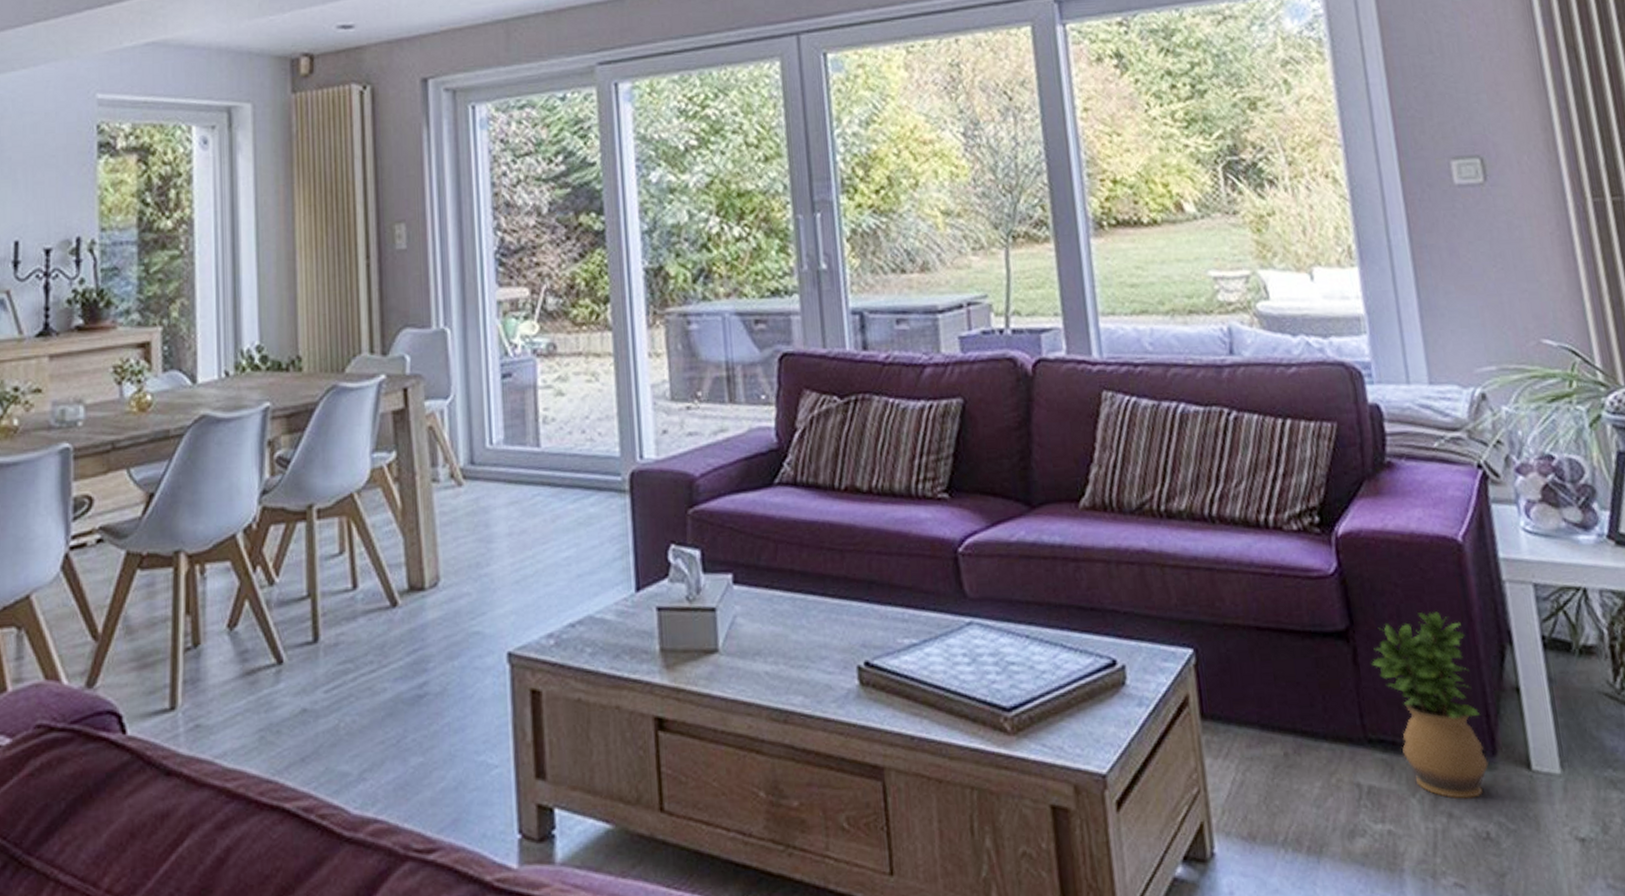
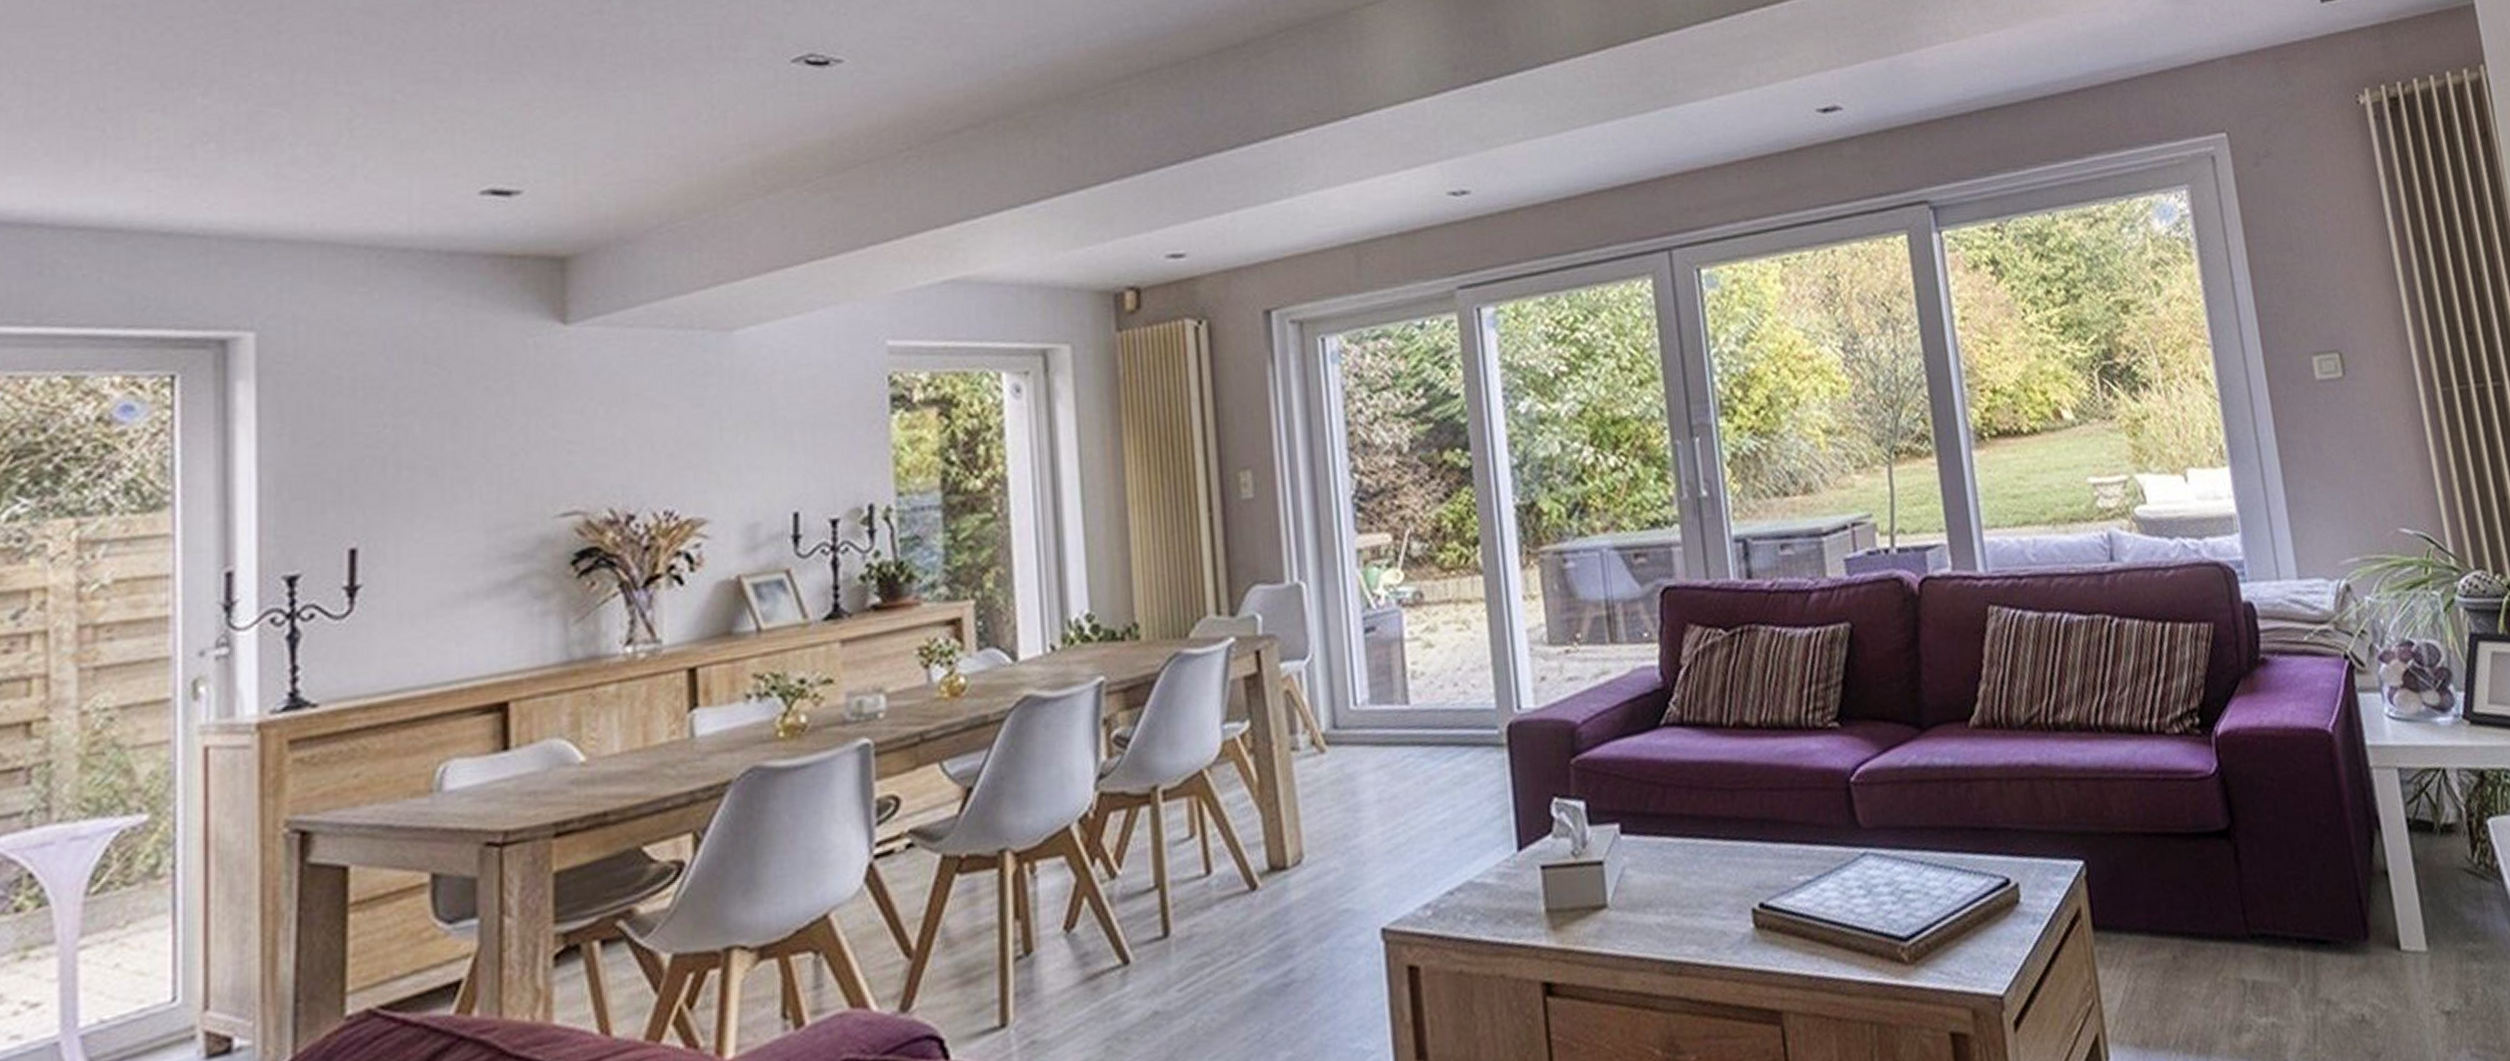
potted plant: present [1371,611,1489,799] -> none [2252,803,2362,985]

